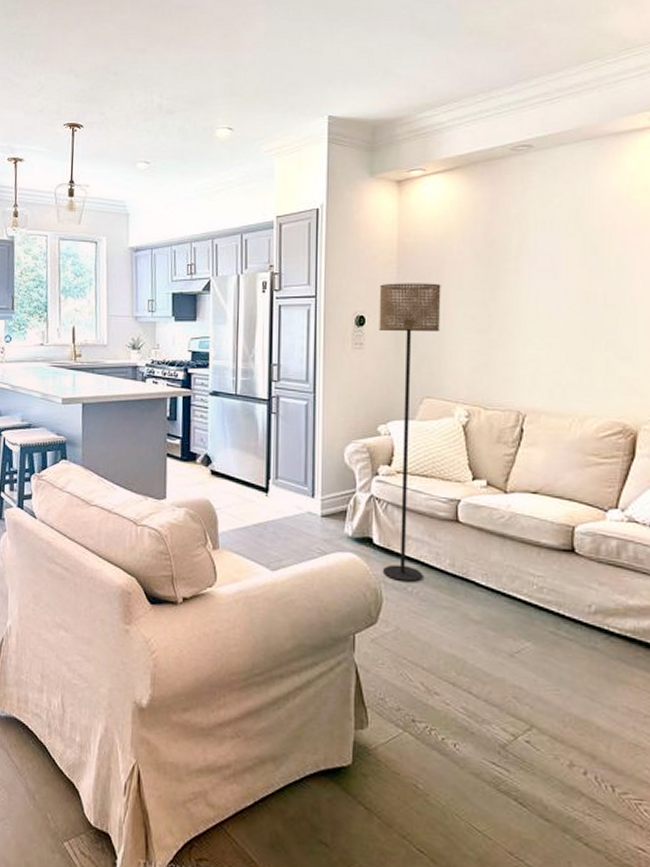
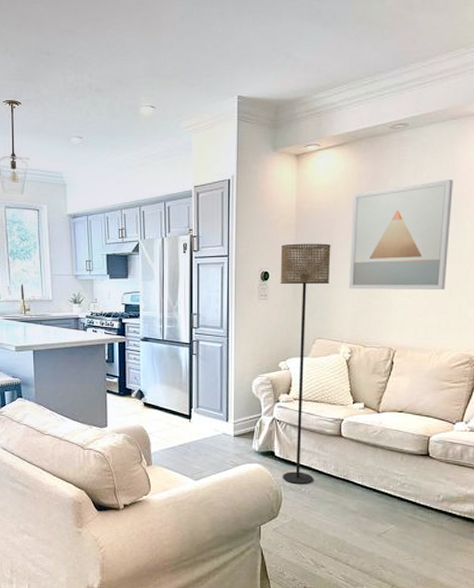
wall art: none [464,209,592,341] -> present [349,180,453,290]

